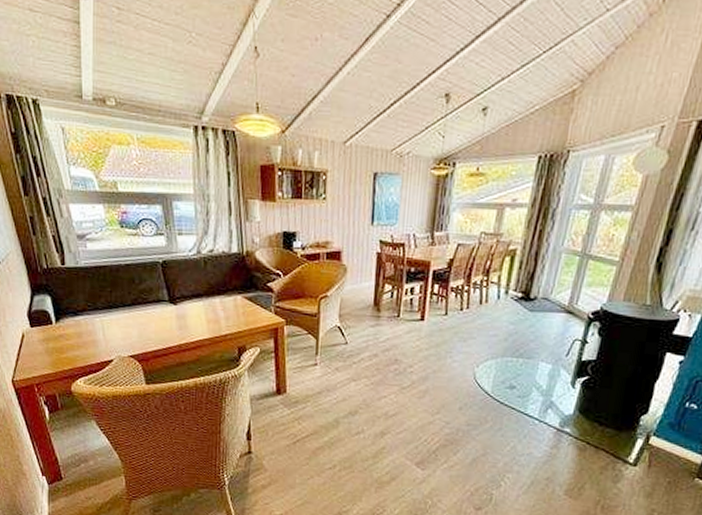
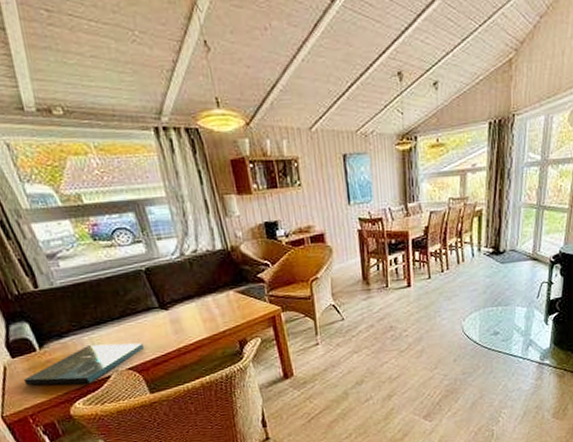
board game: none [37,327,149,364] -> present [23,342,145,386]

